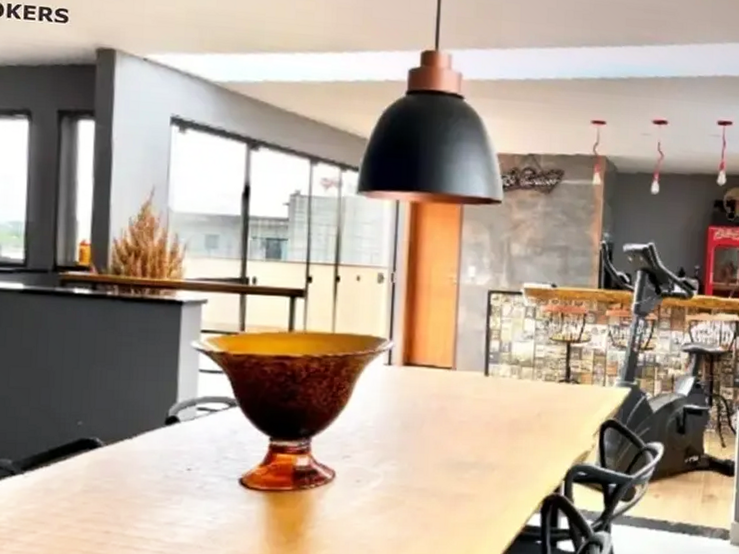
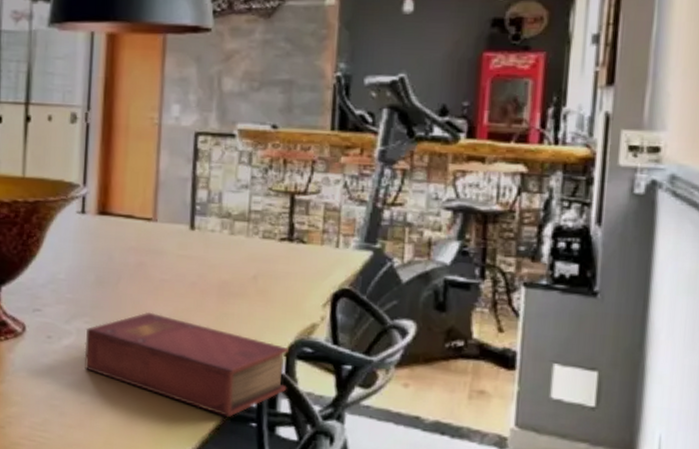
book: none [391,451,567,539] -> present [84,312,289,418]

